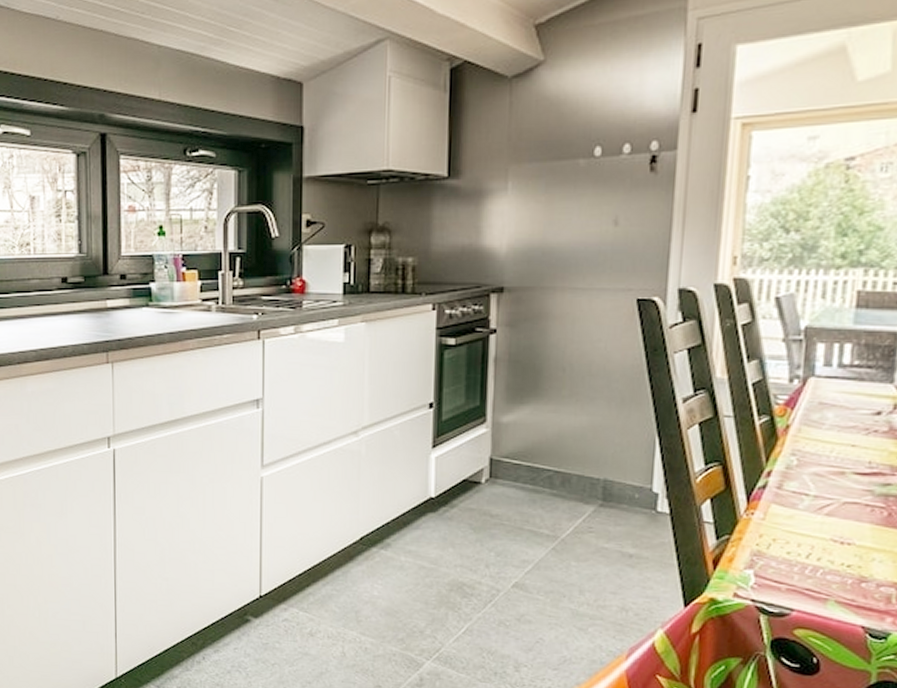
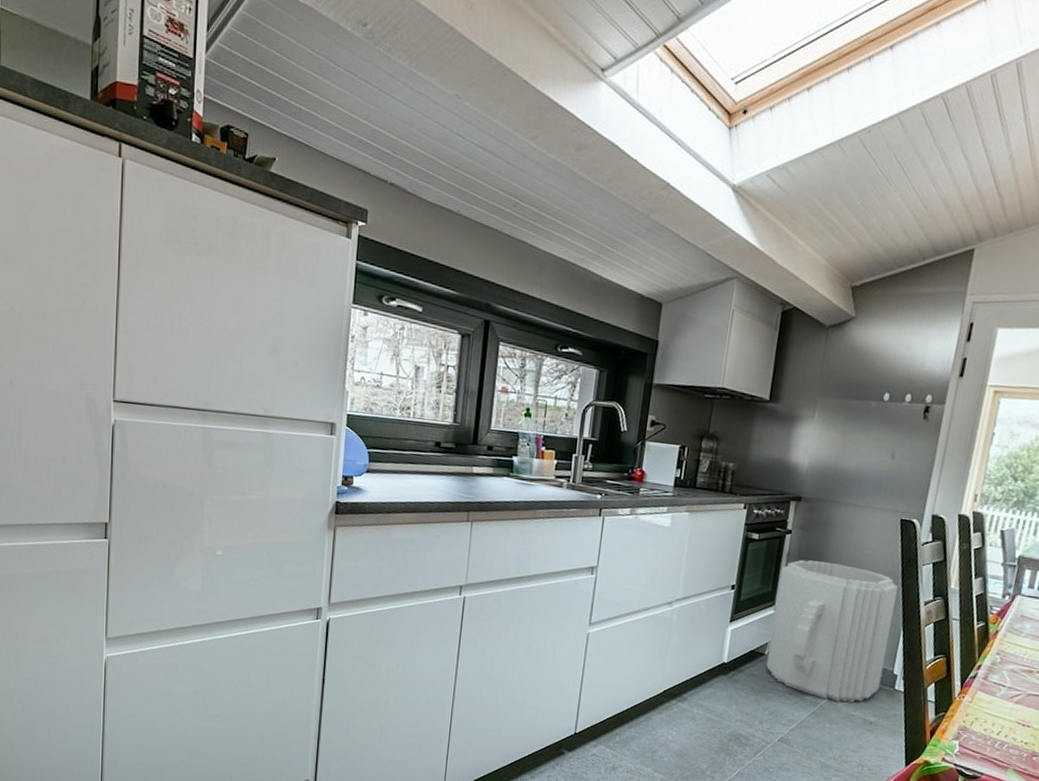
trash can: none [485,361,645,533] -> present [766,559,898,703]

